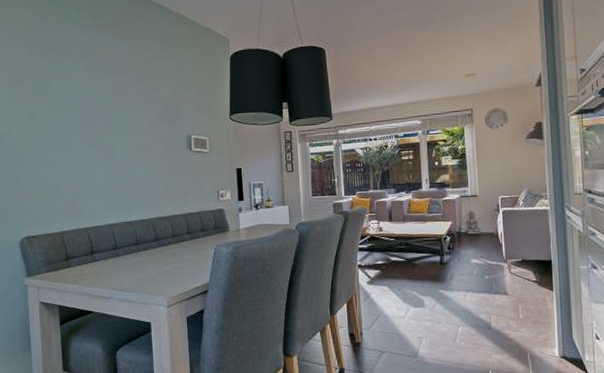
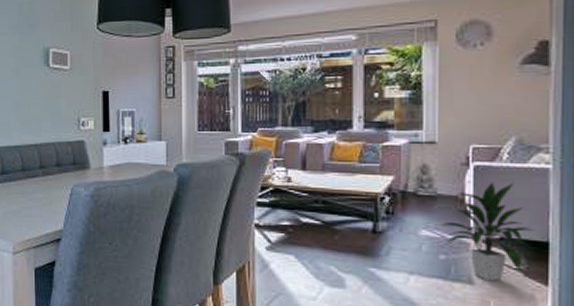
indoor plant: none [483,220,543,292] -> present [439,182,535,281]

